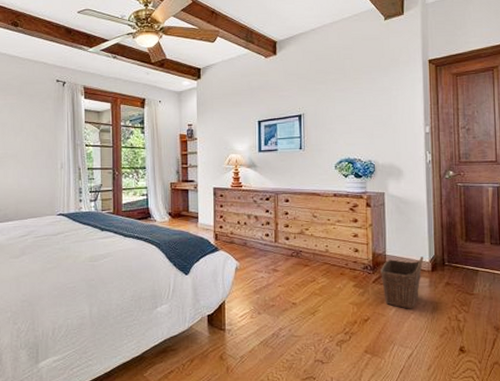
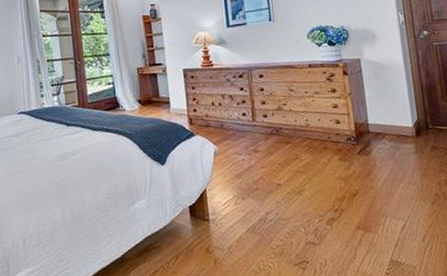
wicker basket: present [380,256,424,309] -> none [364,122,407,179]

